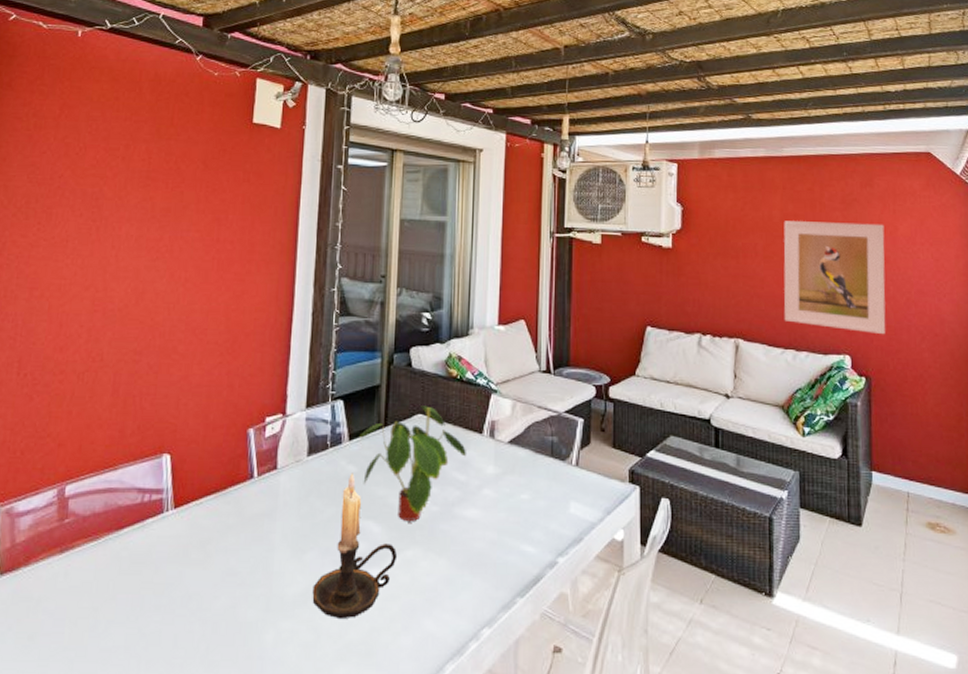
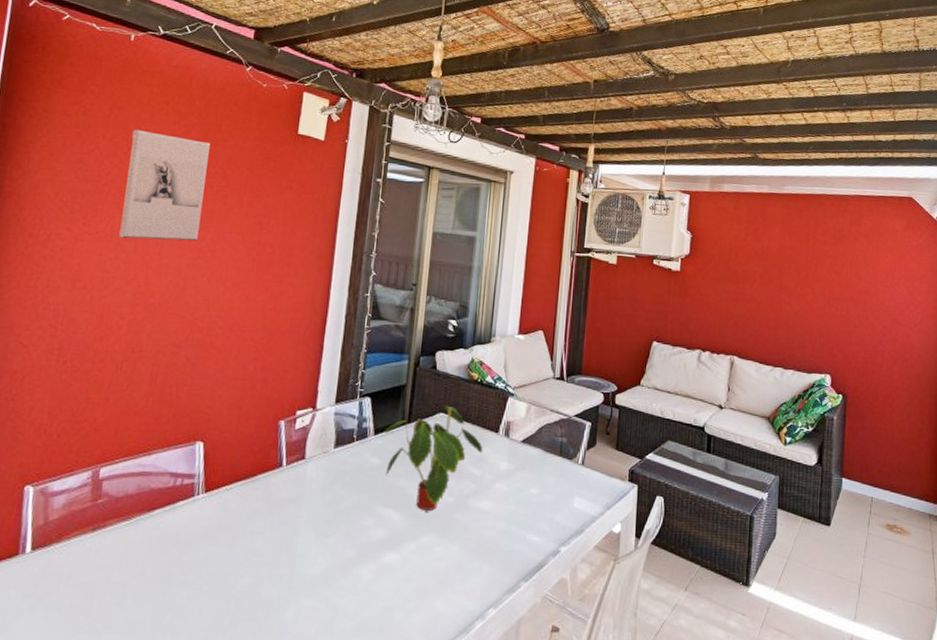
wall sculpture: none [74,128,163,243] -> present [118,129,210,241]
candle holder: present [312,473,398,620] -> none [332,464,414,599]
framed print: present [783,221,886,335] -> none [775,252,868,358]

